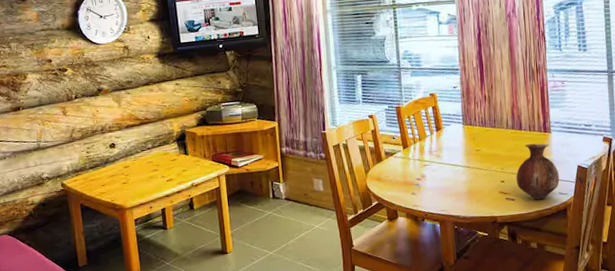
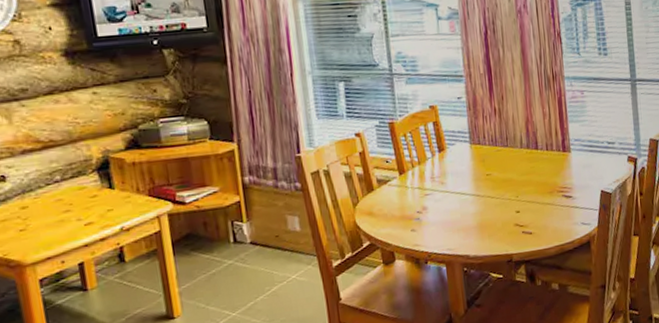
vase: present [516,143,560,200] -> none [533,164,582,232]

